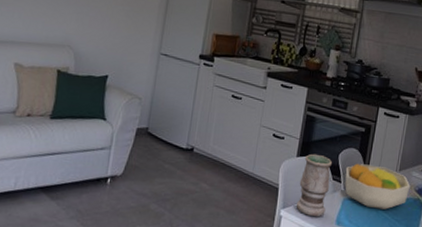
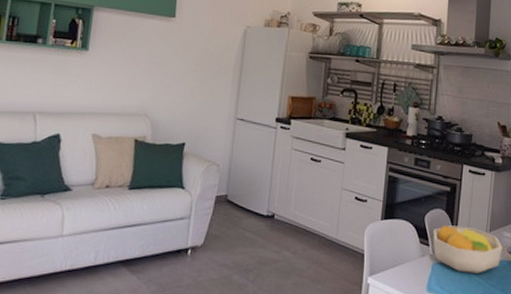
vase: present [296,153,333,217] -> none [383,216,419,284]

